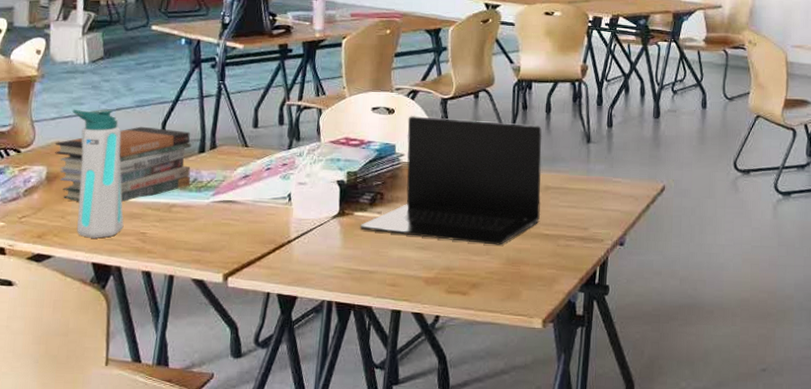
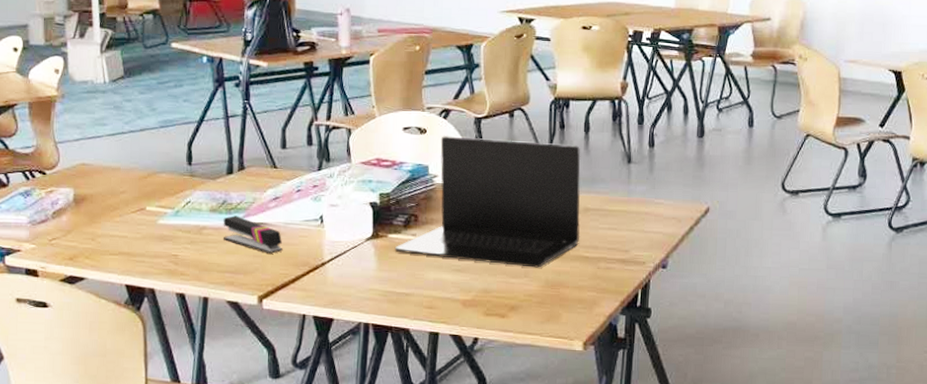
book stack: present [55,126,192,202] -> none [80,147,220,224]
water bottle: present [72,109,124,238] -> none [95,129,155,261]
stapler: none [191,193,250,231] -> present [223,215,283,254]

